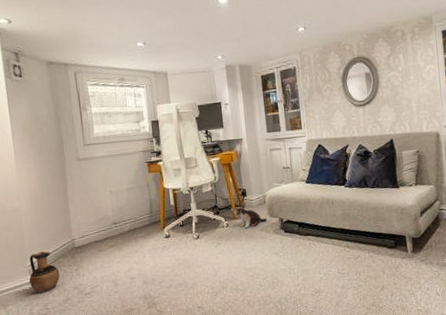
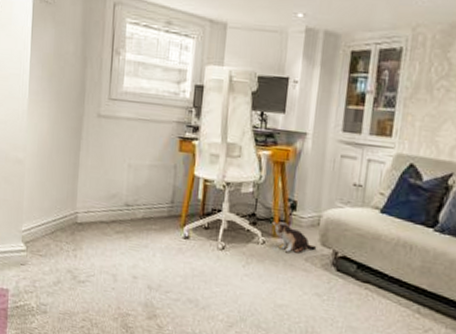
ceramic jug: present [29,251,60,294] -> none [20,217,55,268]

